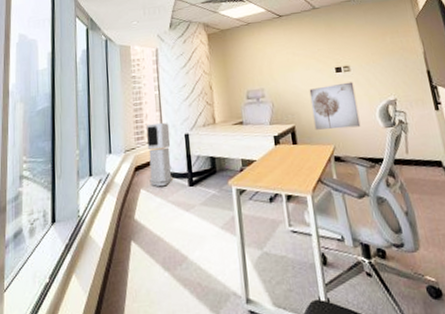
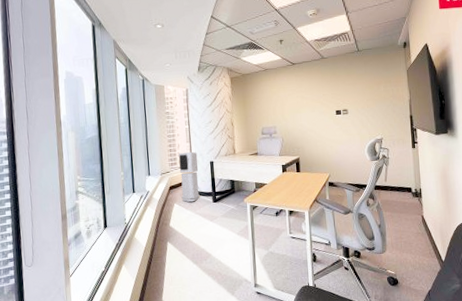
wall art: present [309,82,361,130] -> none [313,123,352,161]

